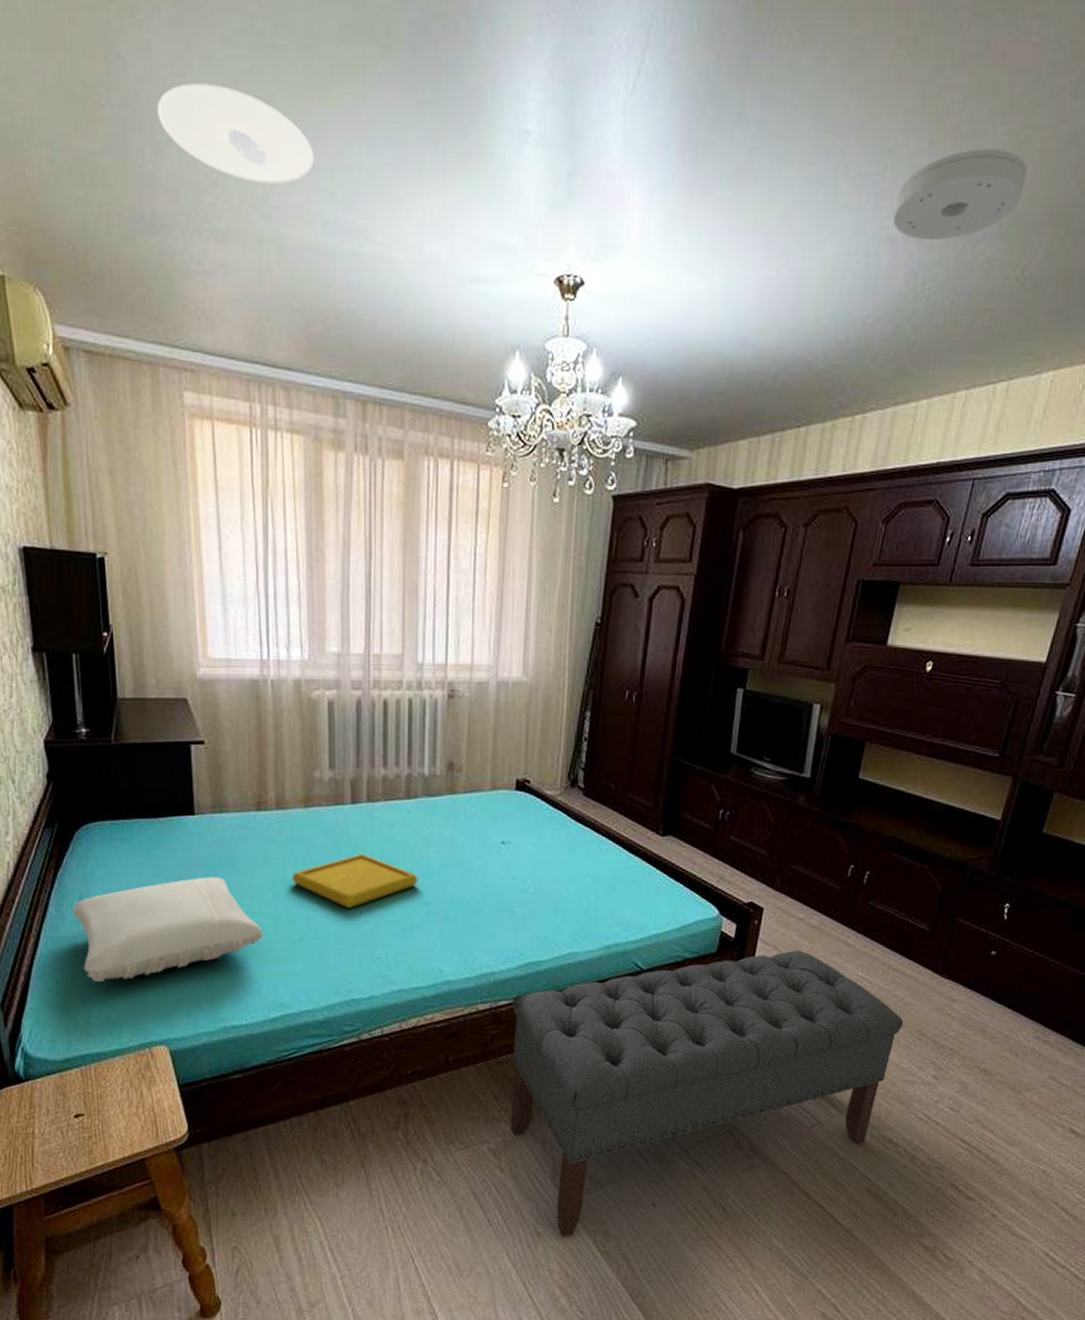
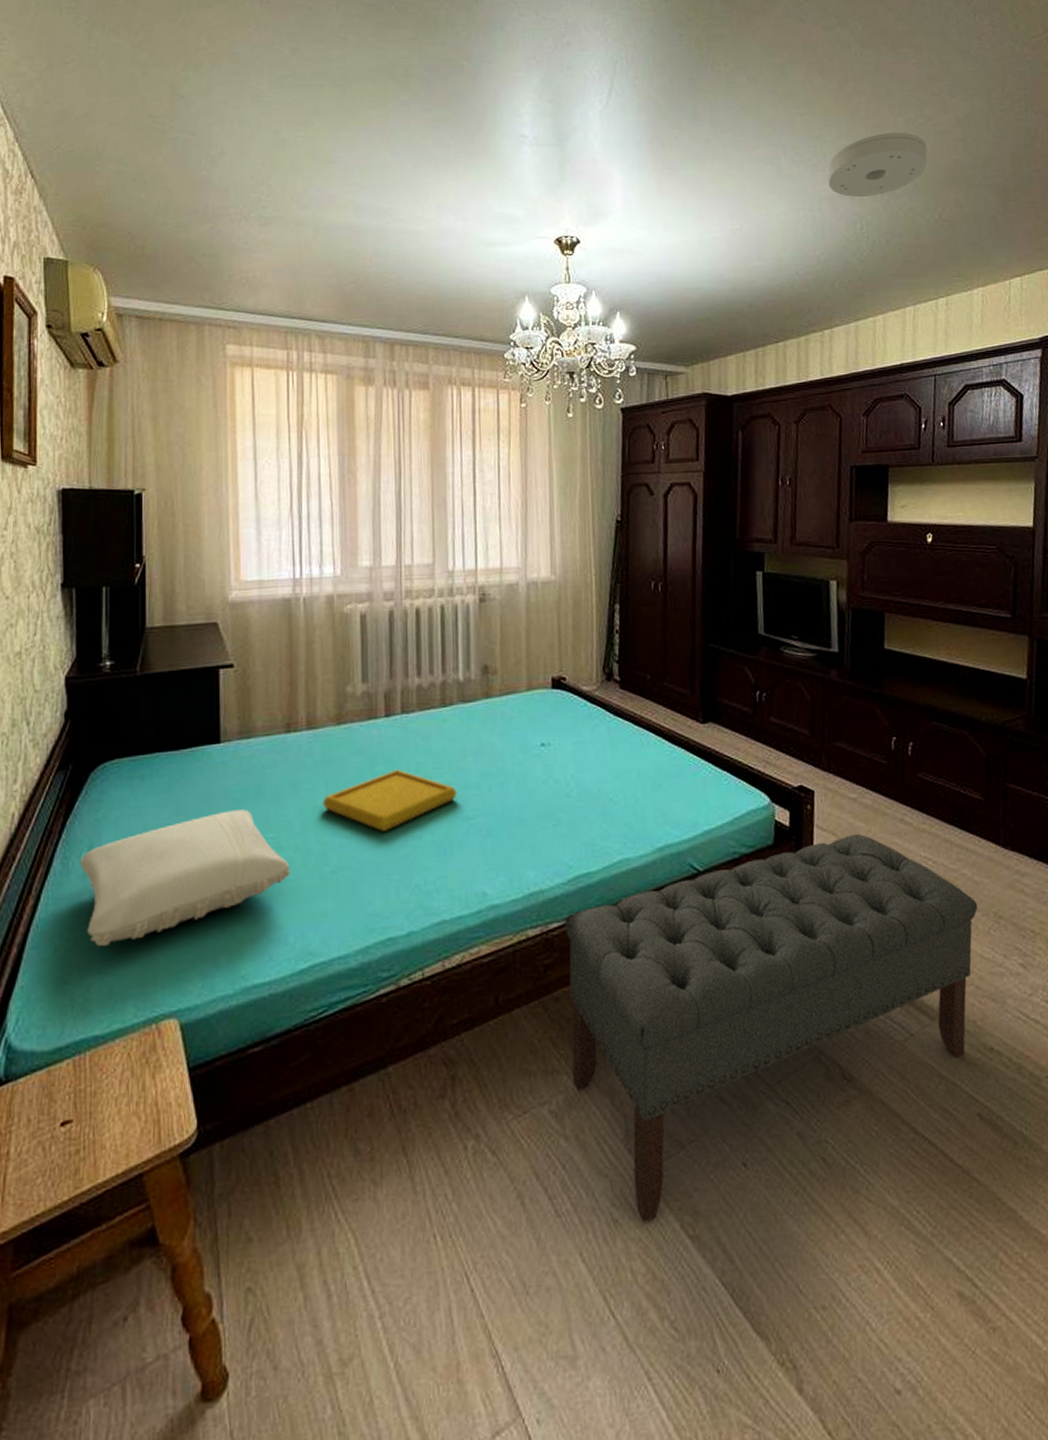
recessed light: present [157,83,315,185] -> none [213,113,347,182]

